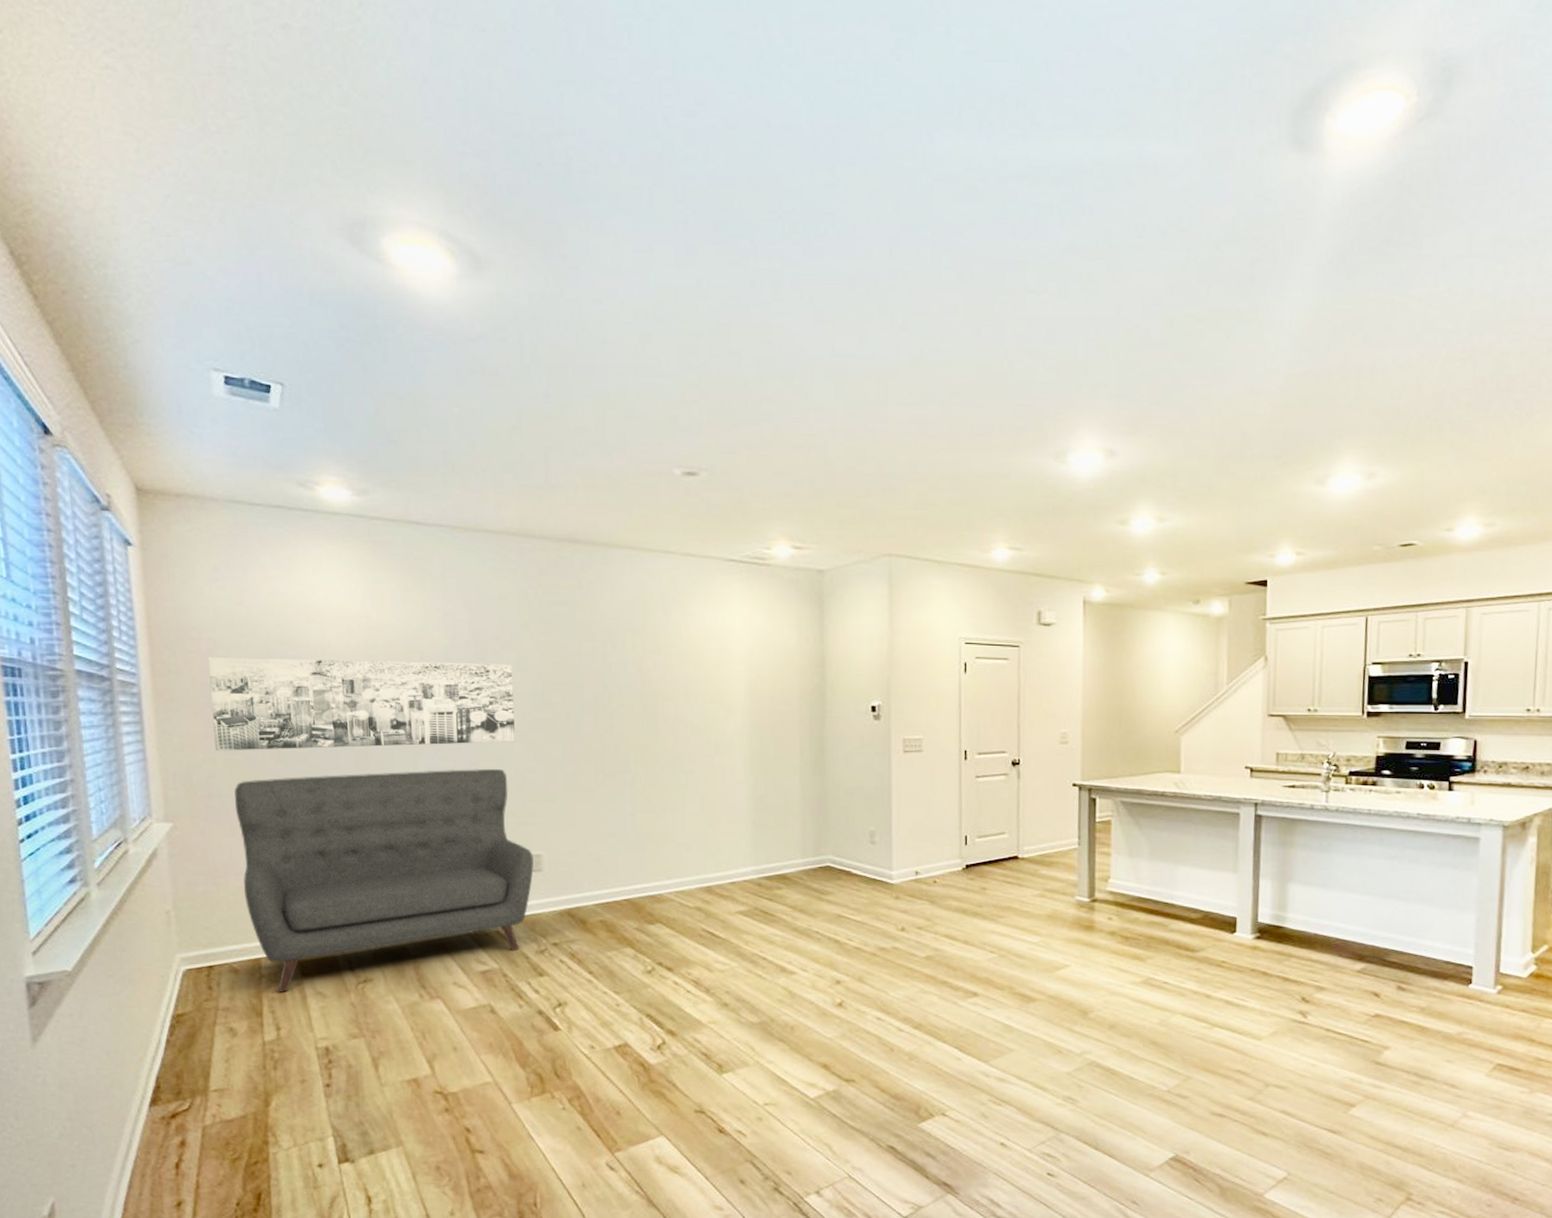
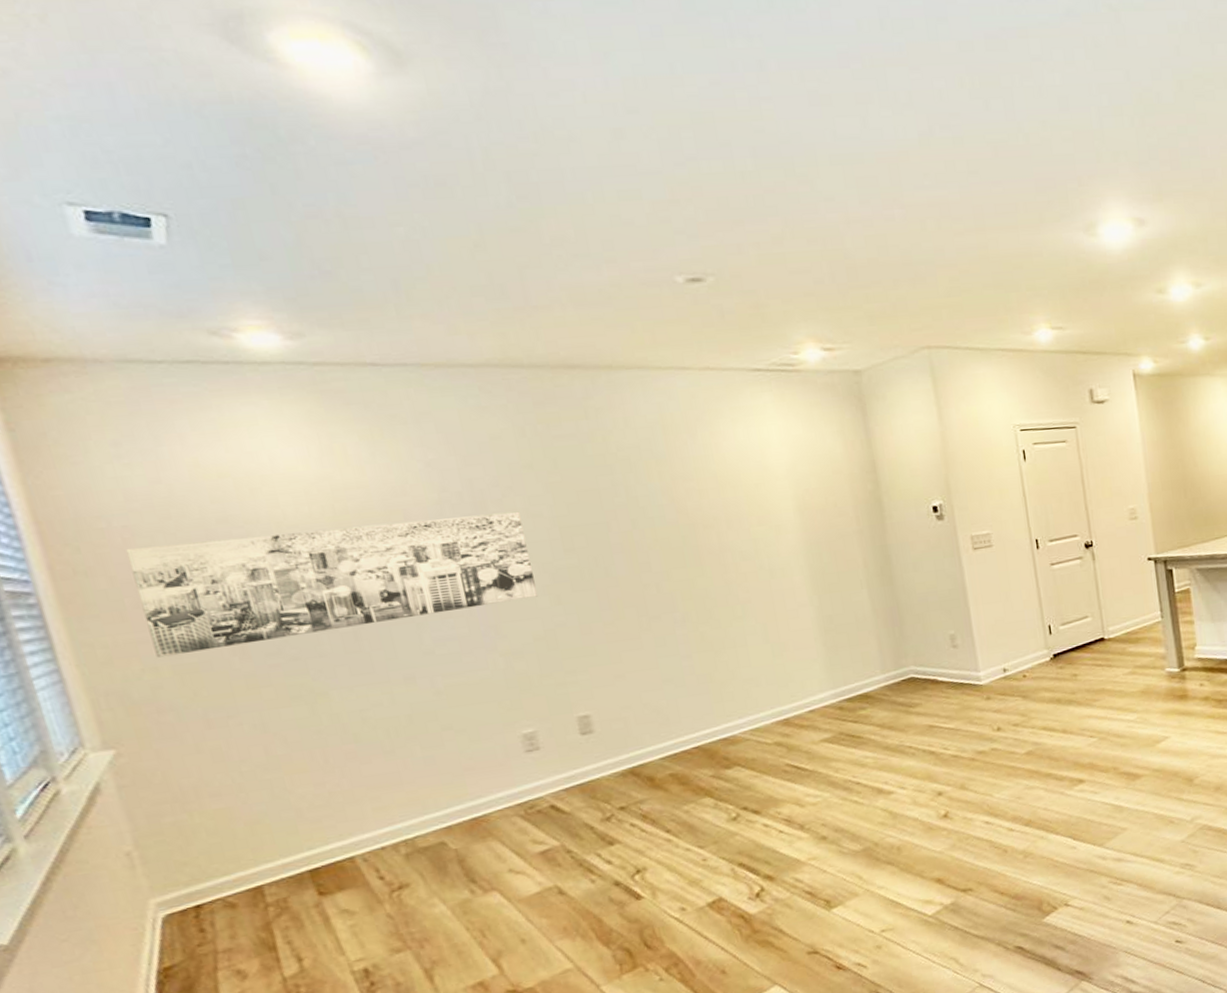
sofa: present [234,768,534,992] -> none [191,628,585,919]

